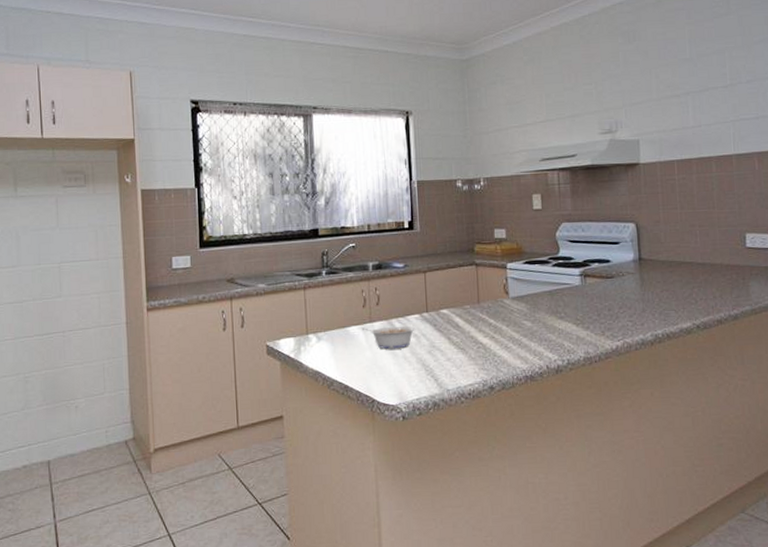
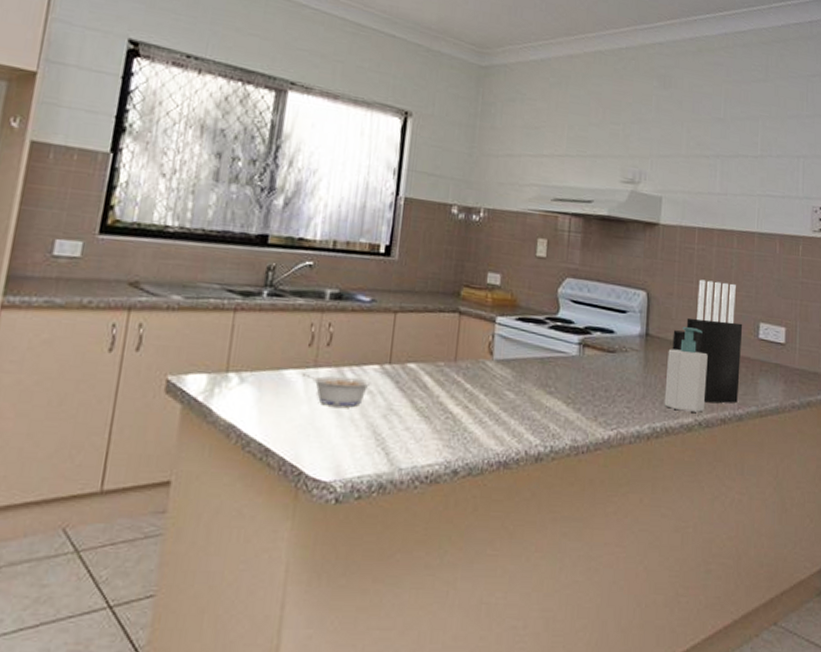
soap bottle: none [661,247,701,318] -> present [664,327,708,412]
knife block: none [664,203,732,308] -> present [672,279,743,404]

